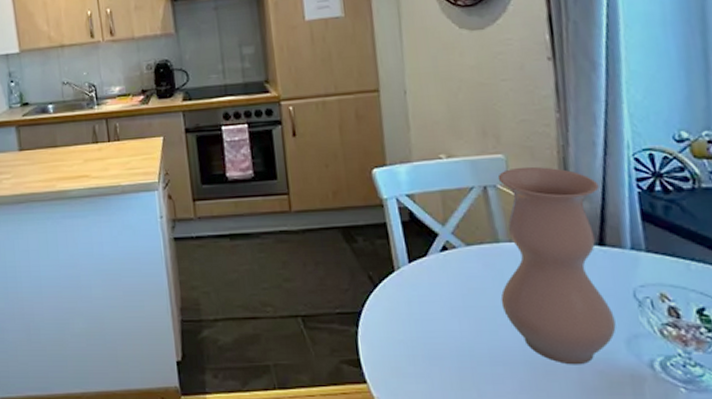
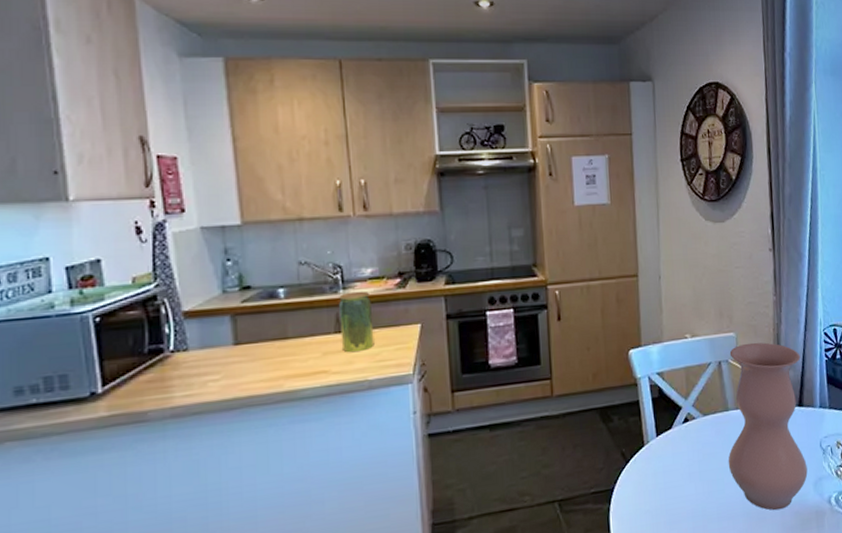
jar: none [94,106,125,161] -> present [339,291,374,353]

